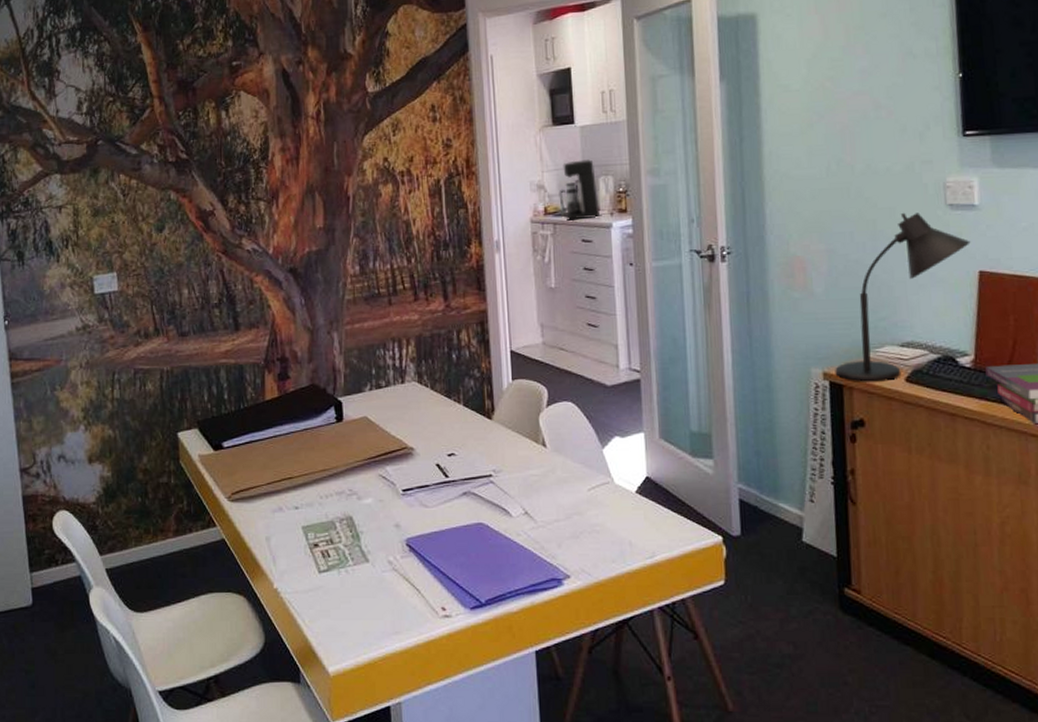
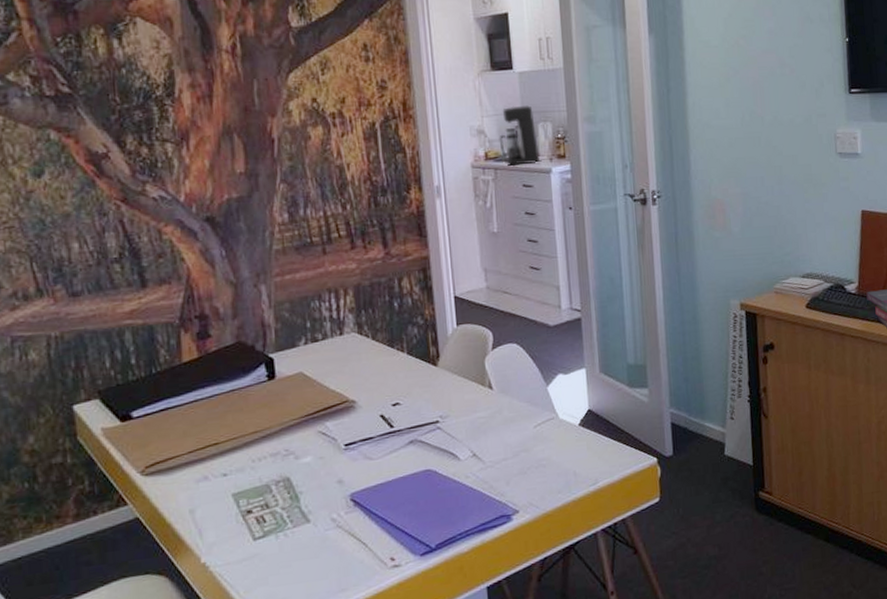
desk lamp: present [835,212,971,384] -> none [750,159,855,312]

